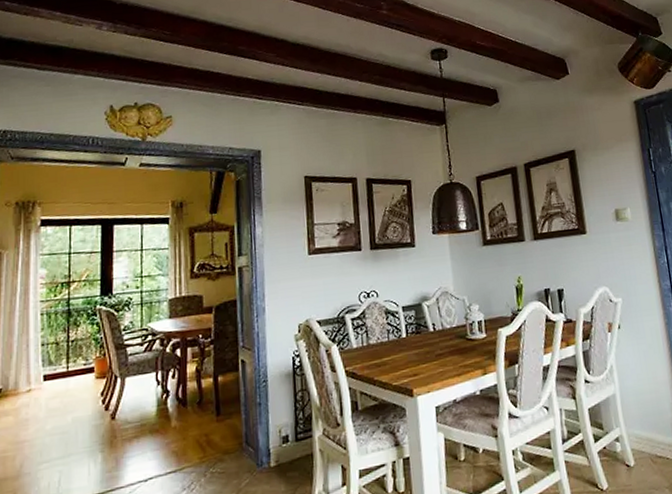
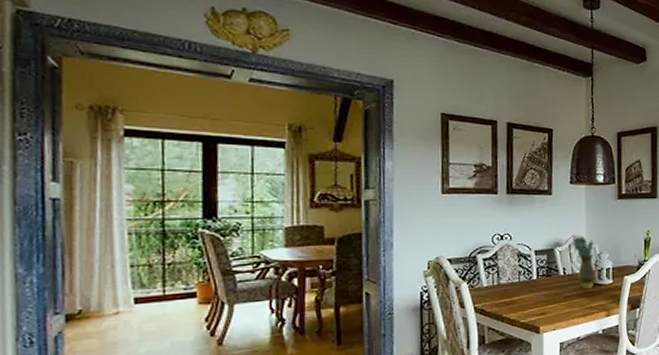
vase: none [439,287,468,346] -> present [572,234,596,289]

